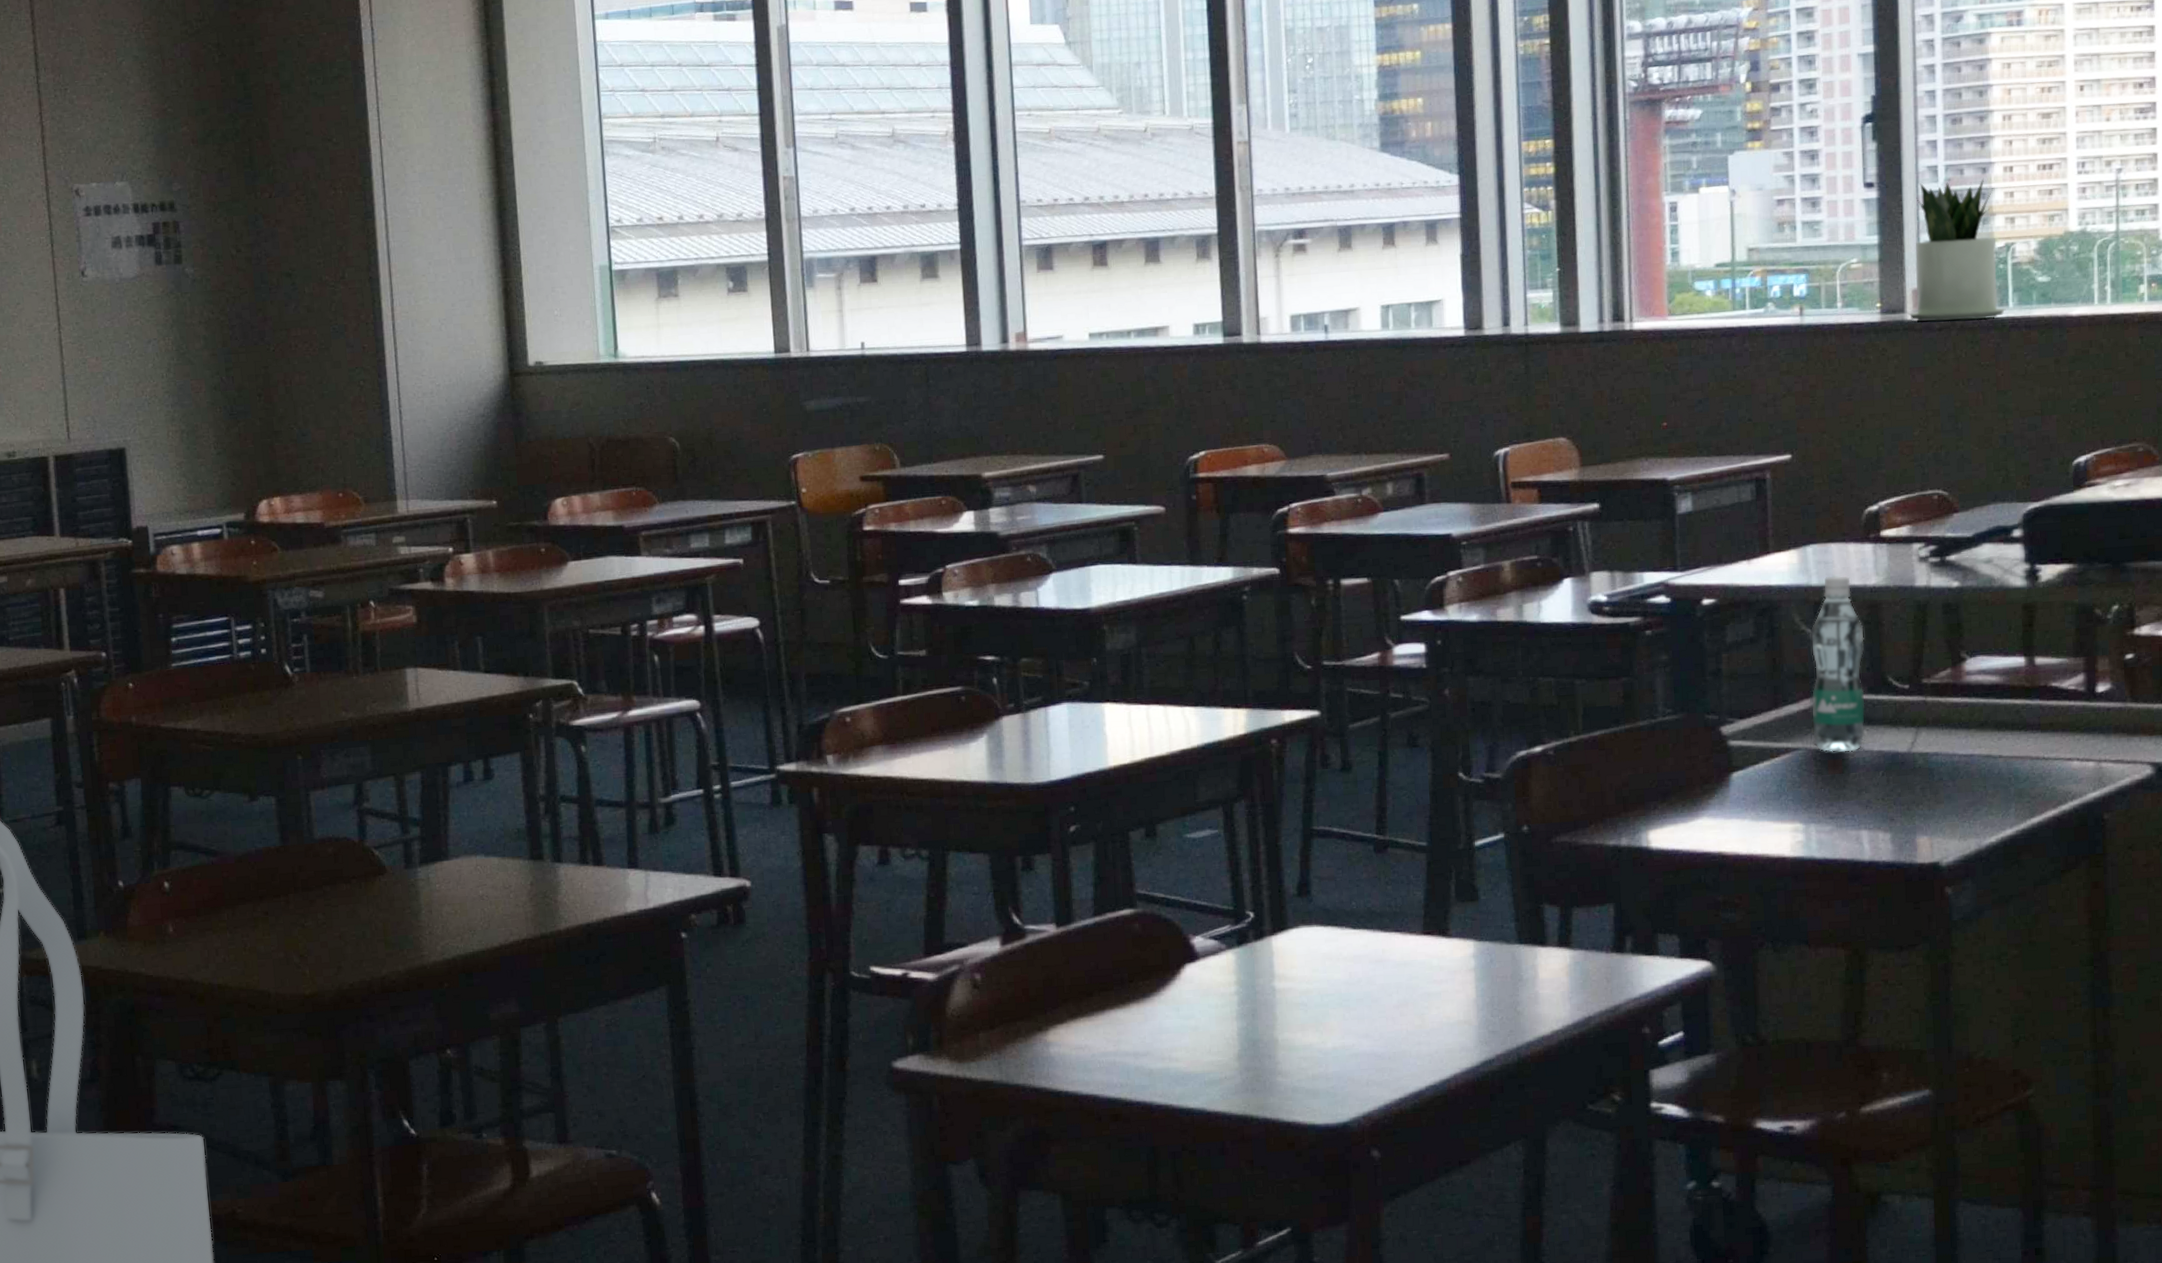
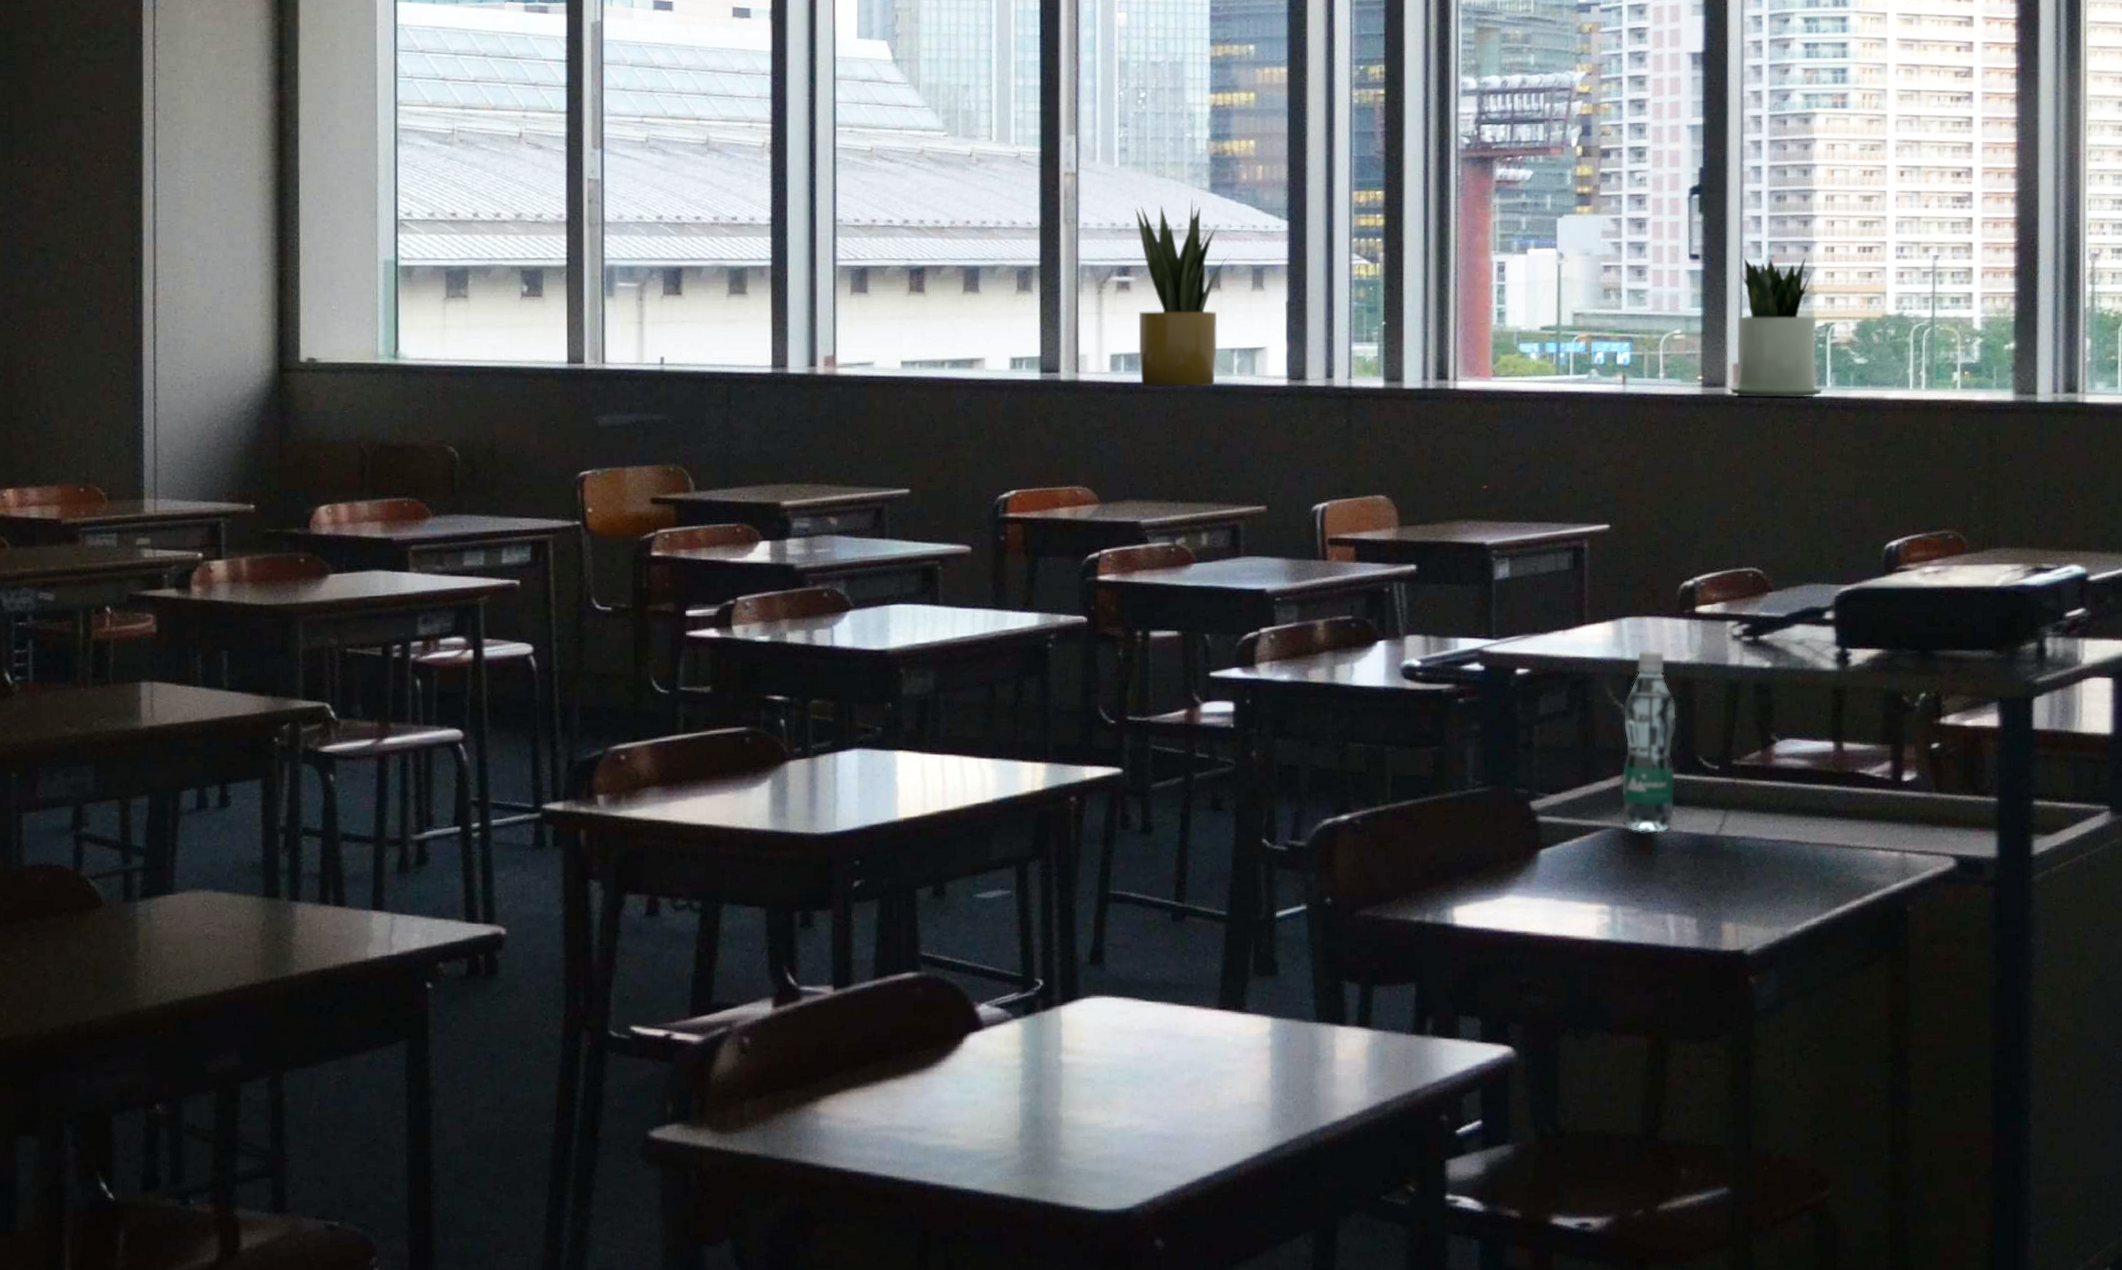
planter: none [1308,158,1404,344] -> present [1135,197,1231,387]

